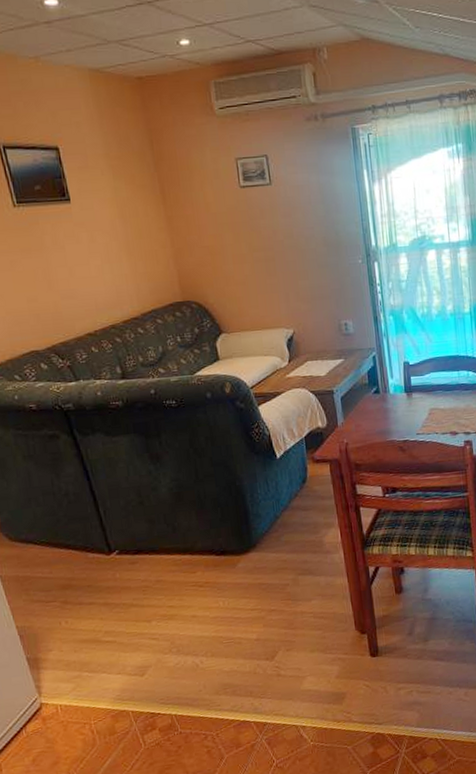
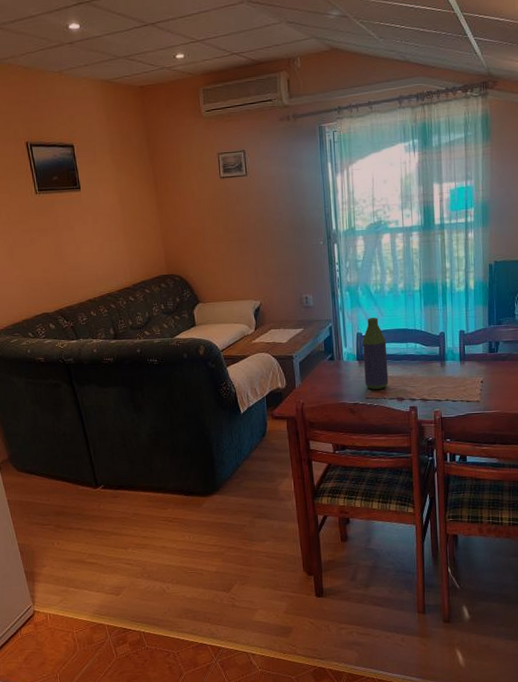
bottle: none [410,344,441,424] -> present [362,317,389,389]

